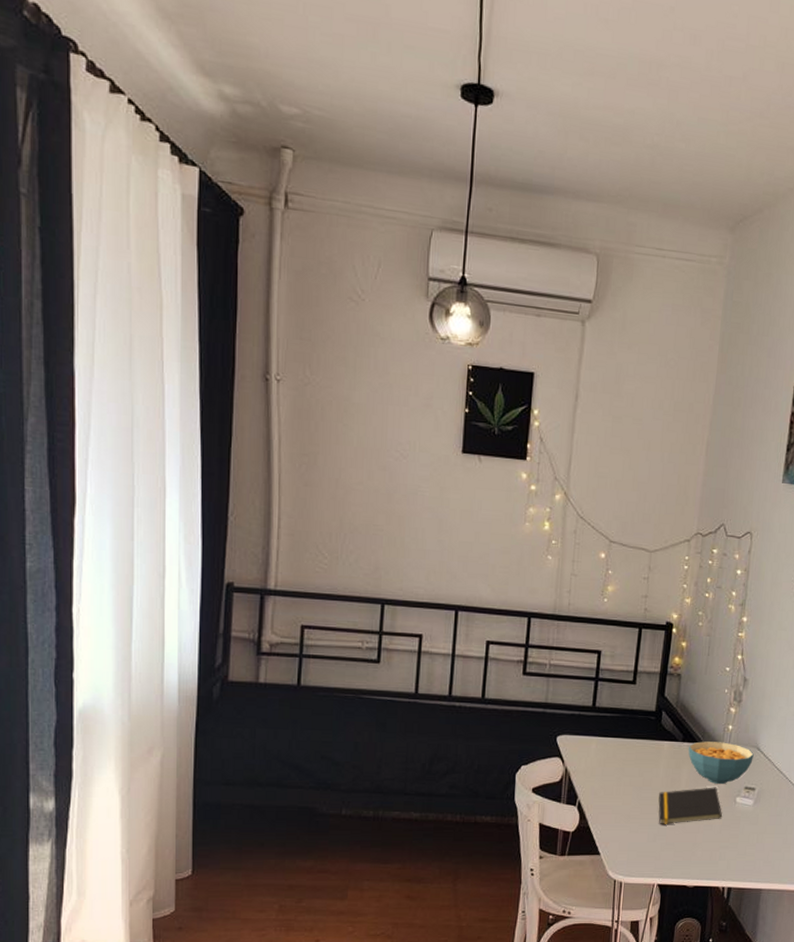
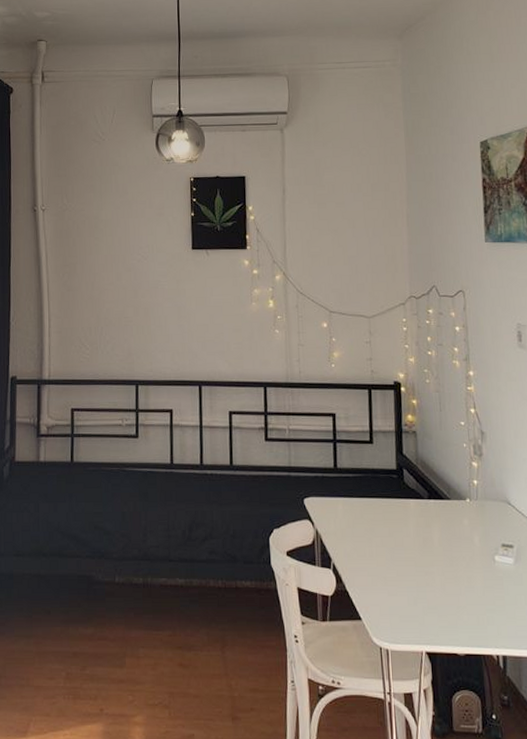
notepad: present [658,787,723,824] -> none [412,545,484,586]
cereal bowl: present [688,741,754,784] -> none [435,498,506,542]

